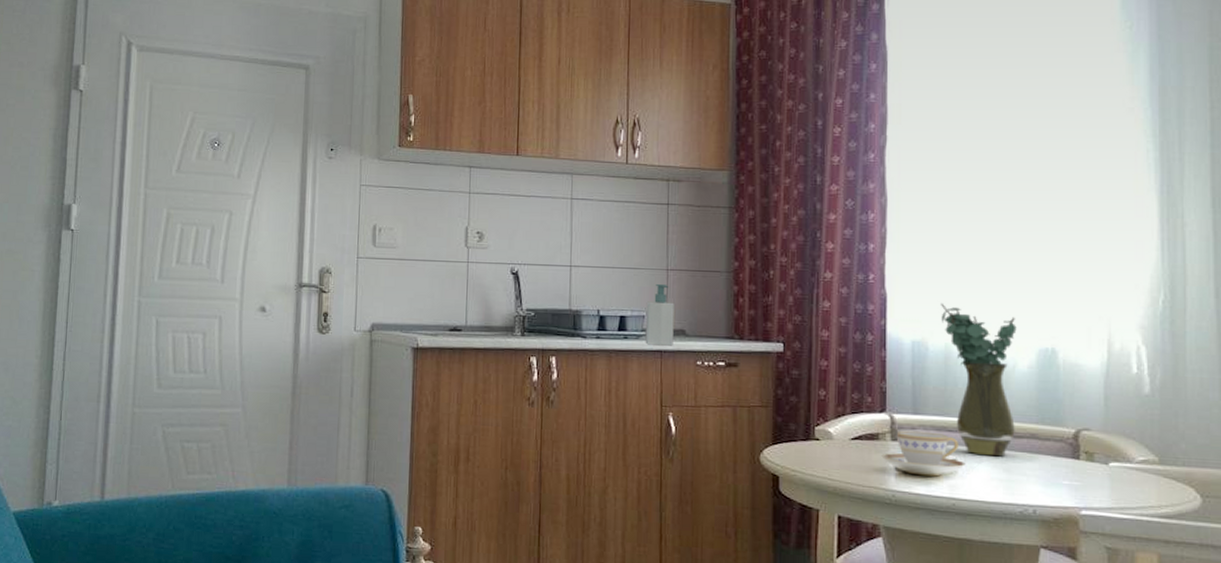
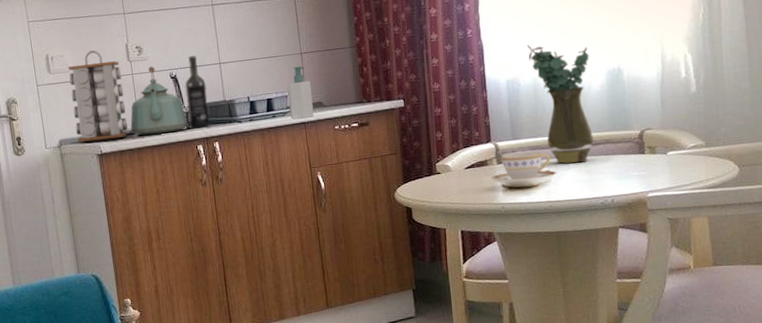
spice rack: none [392,228,455,334] -> present [68,50,128,143]
kettle: none [456,256,522,337] -> present [130,66,187,136]
wine bottle: none [525,252,552,337] -> present [185,56,209,128]

